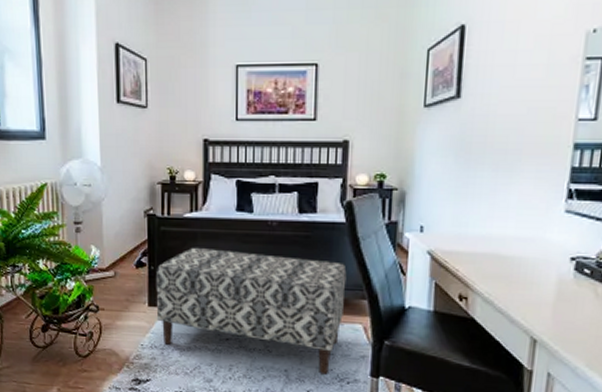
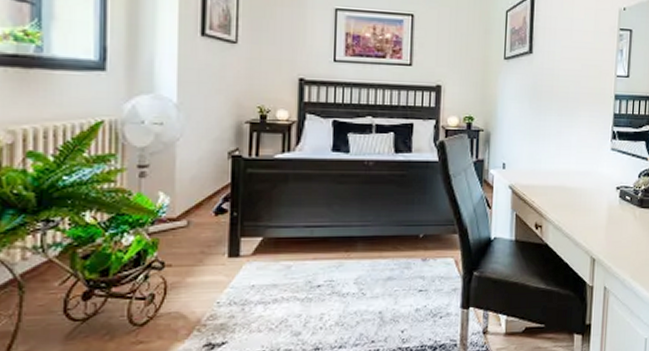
bench: present [155,247,347,375] -> none [238,189,439,312]

